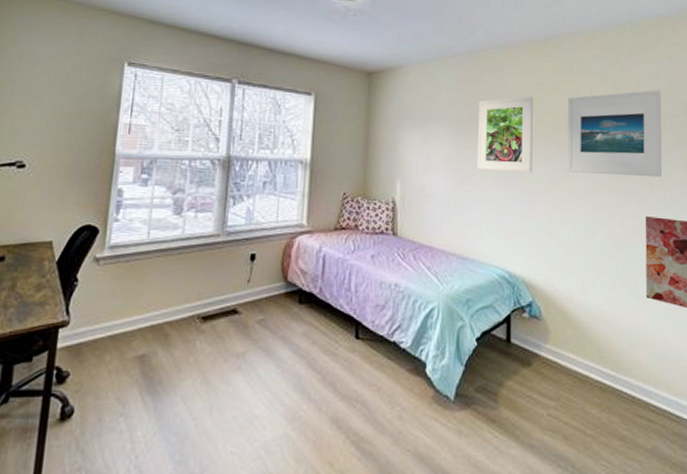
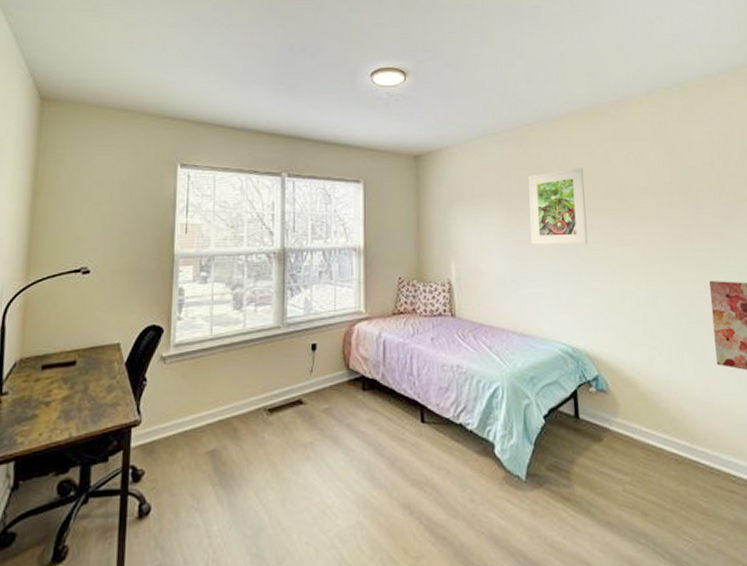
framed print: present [567,90,663,178] -> none [618,151,724,241]

